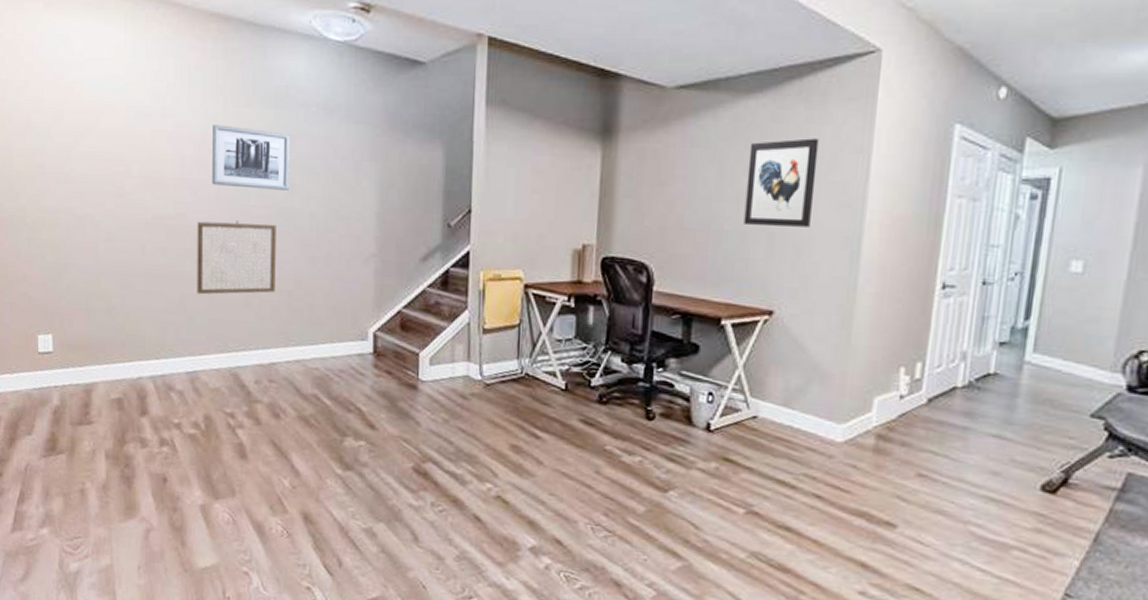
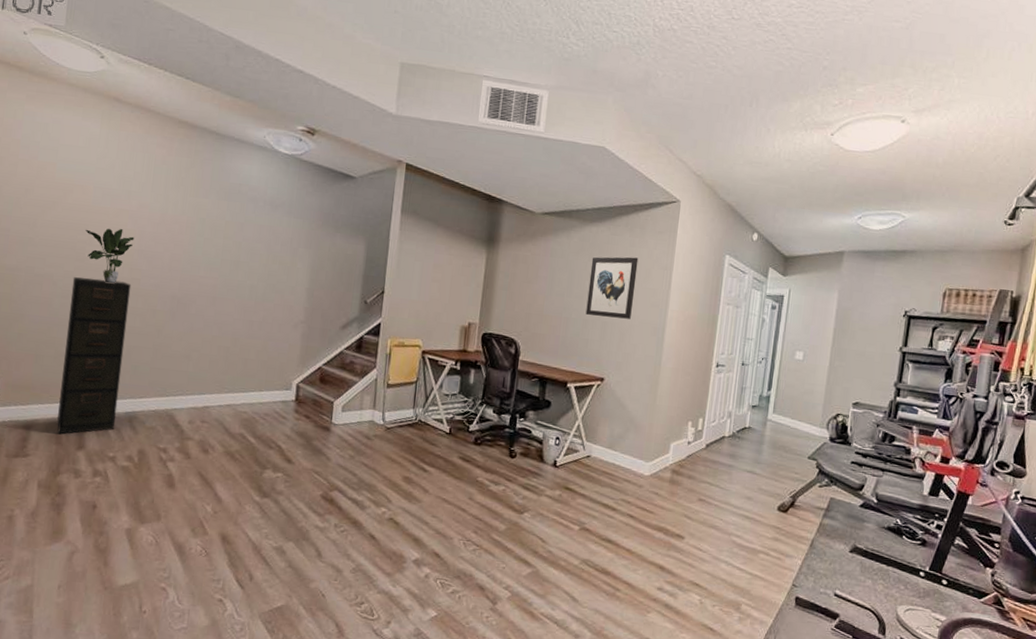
filing cabinet: none [115,216,178,399] -> present [57,277,132,435]
potted plant: none [122,154,175,220] -> present [86,228,135,283]
wall art: present [197,220,276,295] -> none [143,286,220,348]
wall art: present [212,124,290,190] -> none [166,208,240,266]

